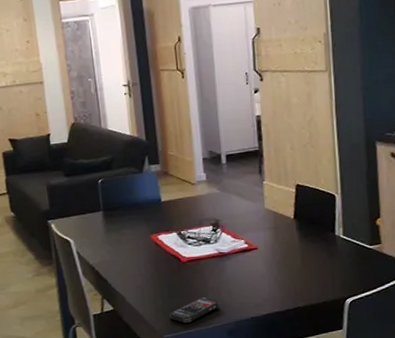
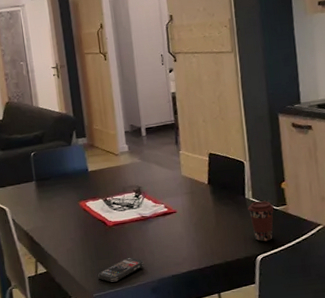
coffee cup: none [337,238,367,284] -> present [248,200,274,242]

